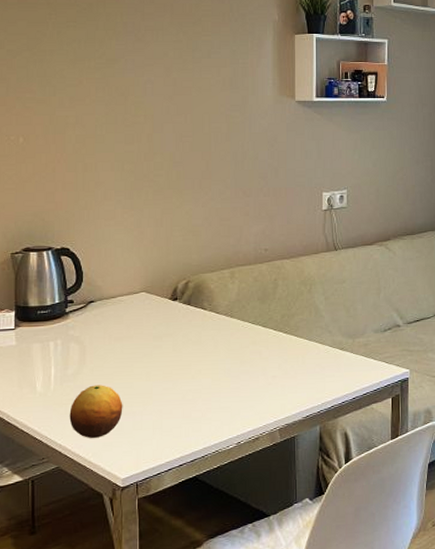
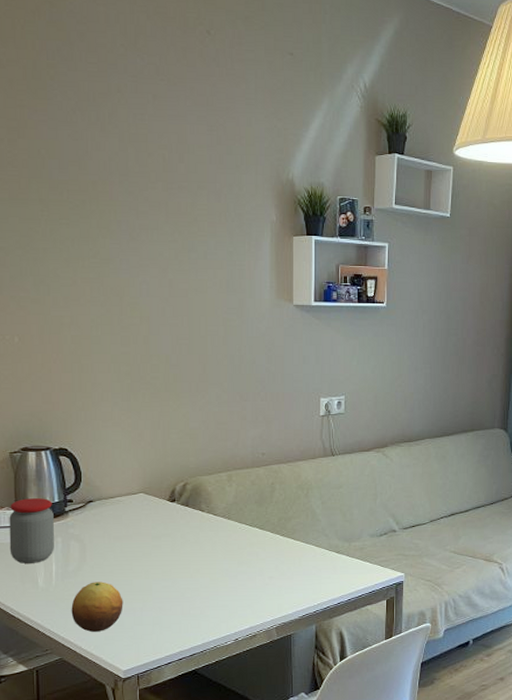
jar: none [8,299,54,368] -> present [9,498,54,564]

